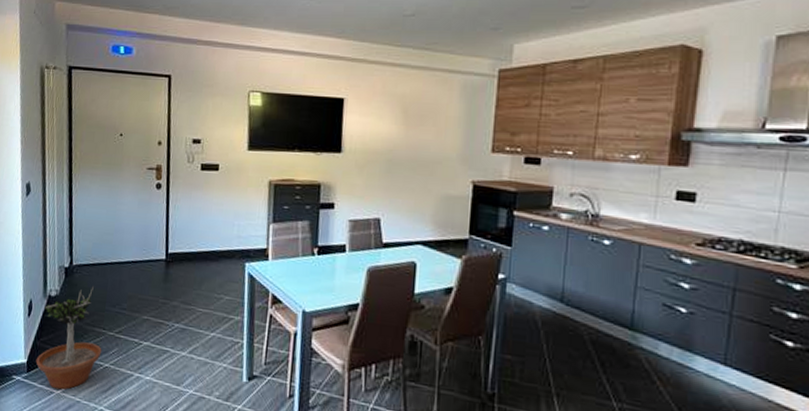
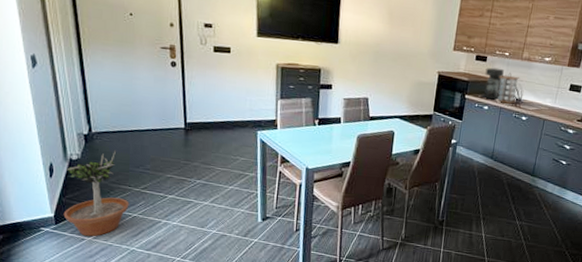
coffee maker: none [536,172,568,217] -> present [481,67,504,100]
spice rack: none [559,177,592,222] -> present [495,72,519,104]

